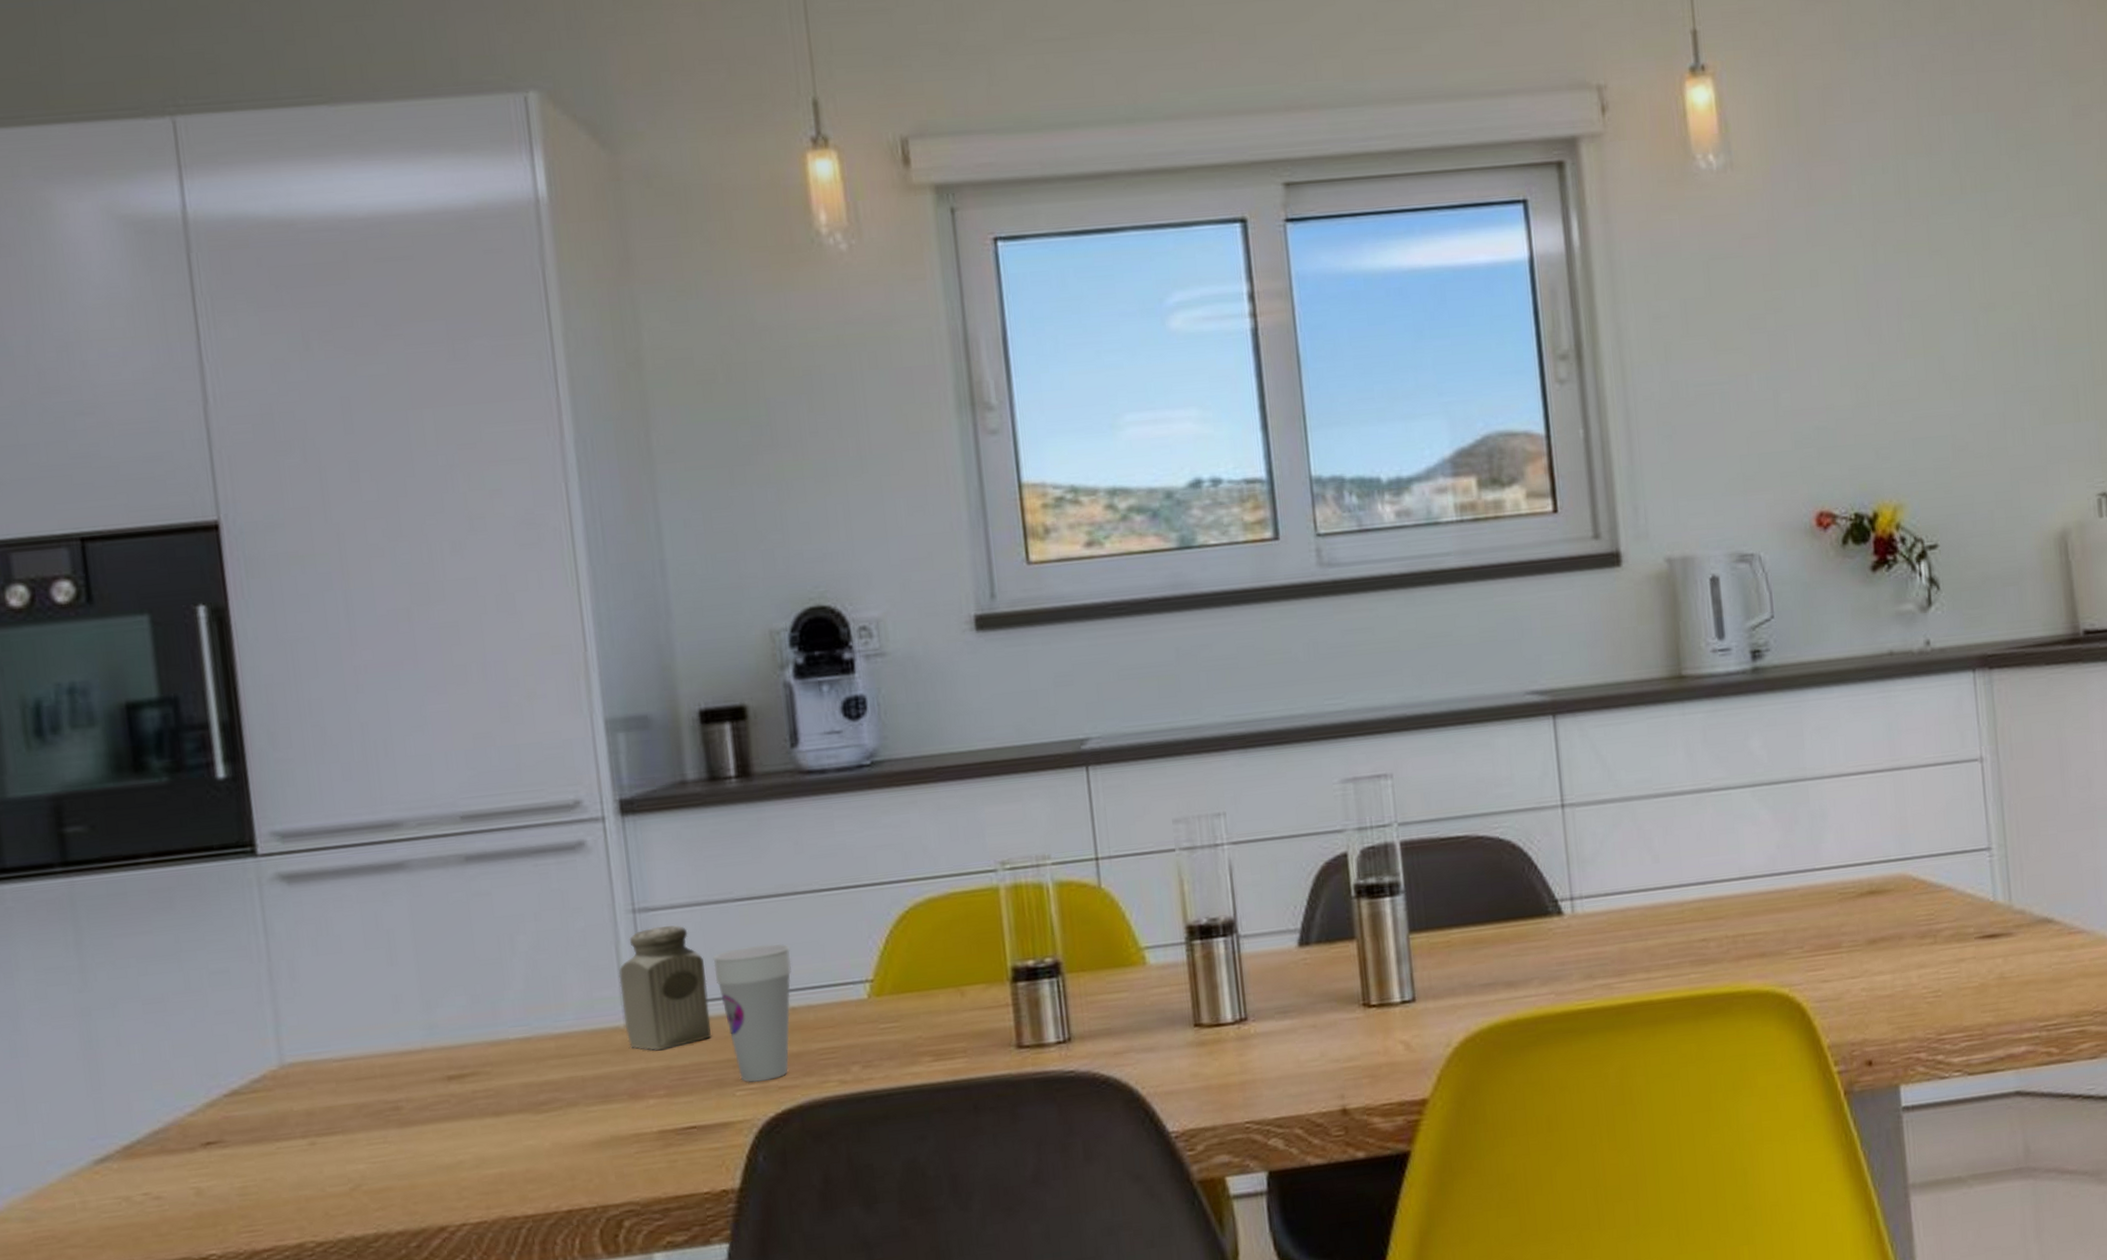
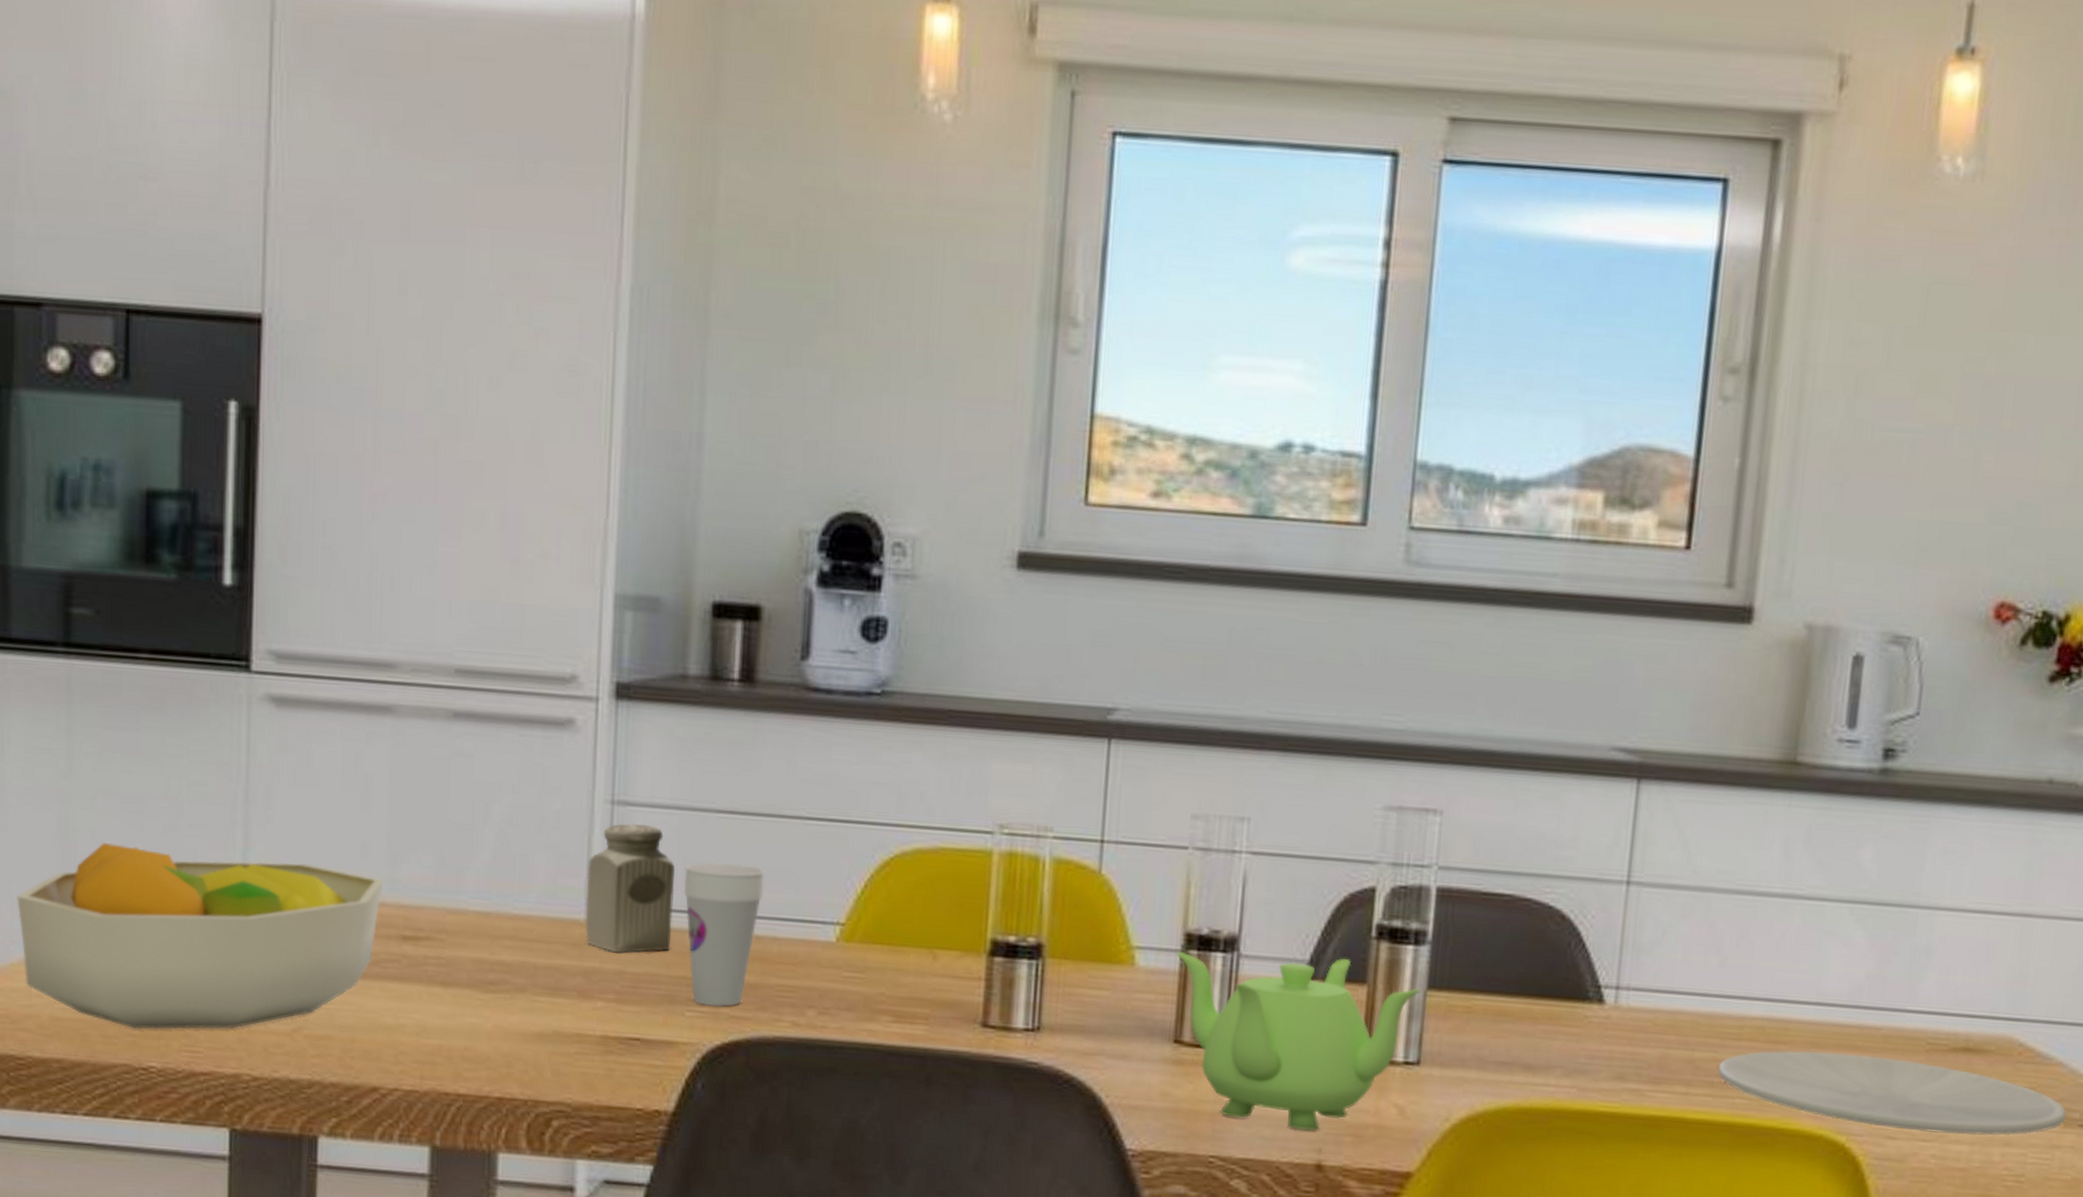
fruit bowl: none [47,1026,422,1222] -> present [17,843,384,1030]
teapot: none [1182,920,1404,1083] -> present [1176,951,1422,1131]
plate: none [1670,910,1964,975] -> present [1718,1050,2067,1136]

